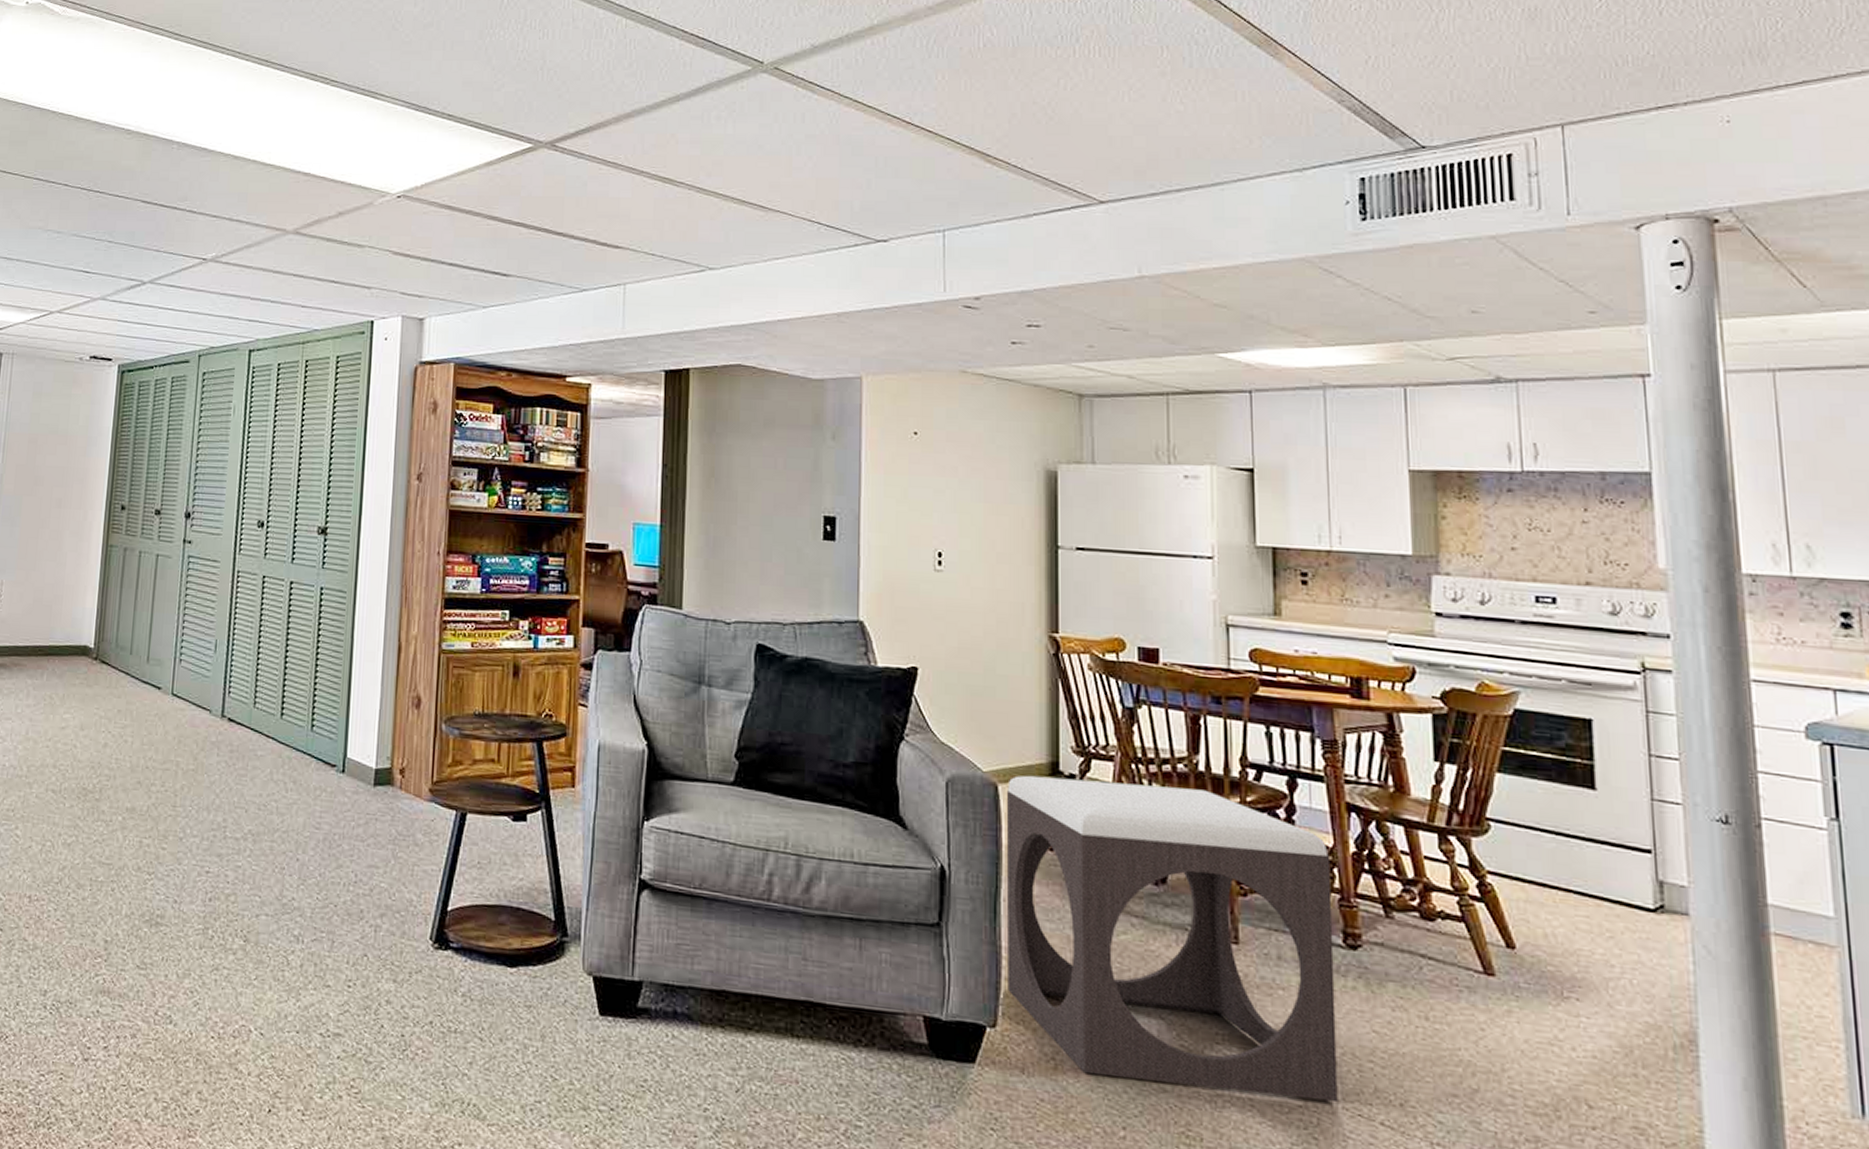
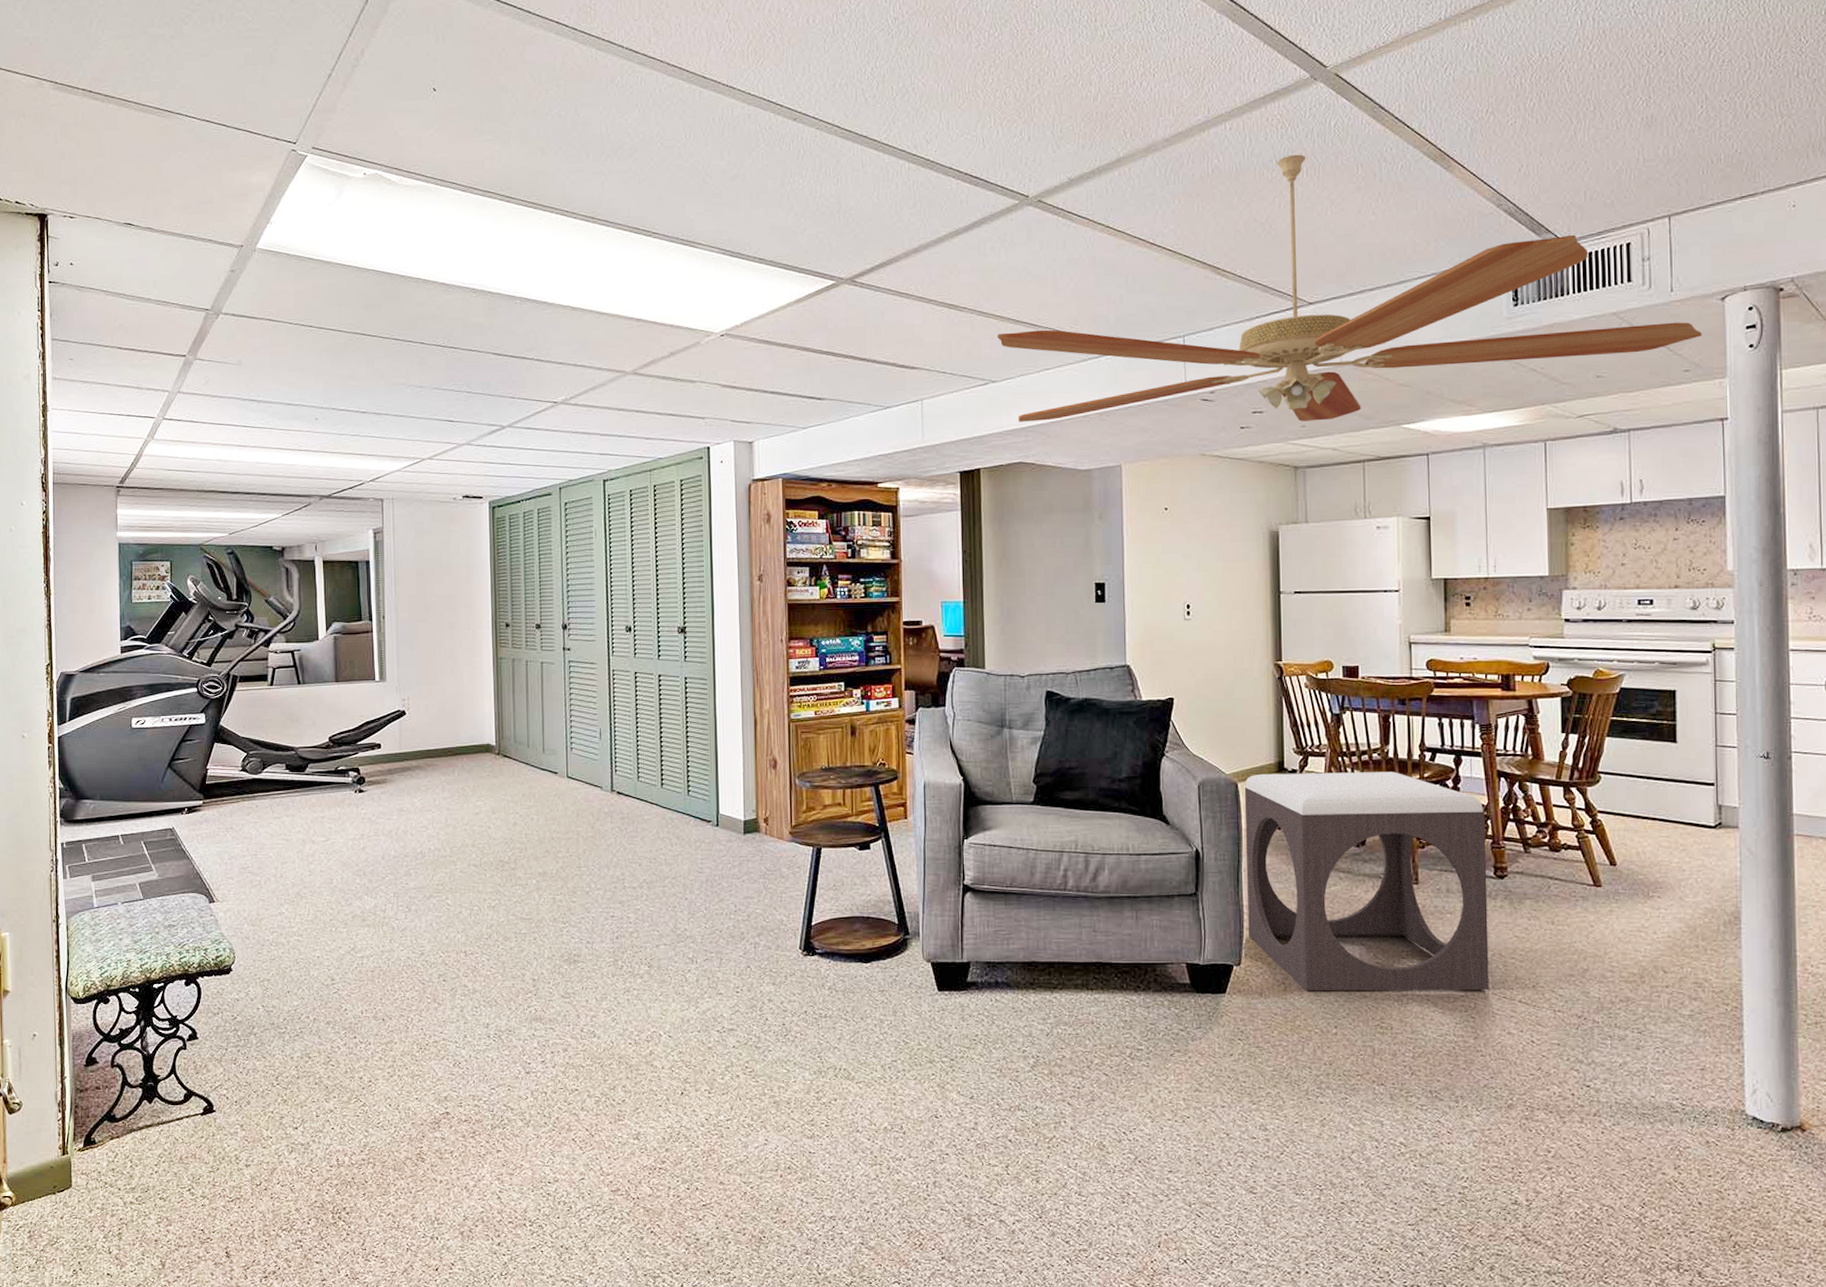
ceiling fan: none [719,31,1611,342] -> present [998,154,1702,423]

